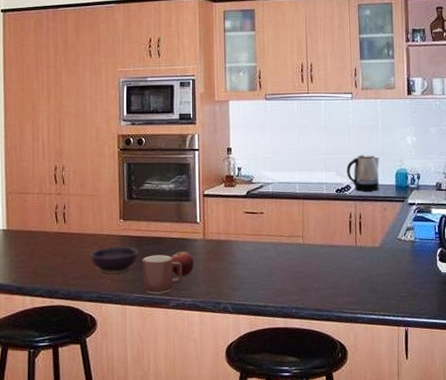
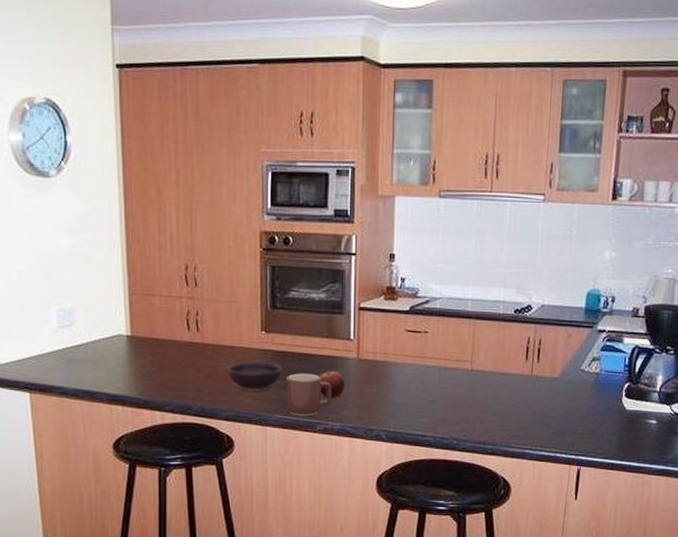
kettle: present [346,154,379,191] -> none [528,270,569,314]

